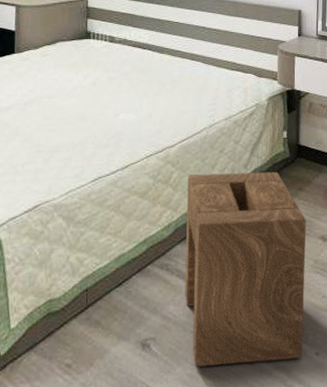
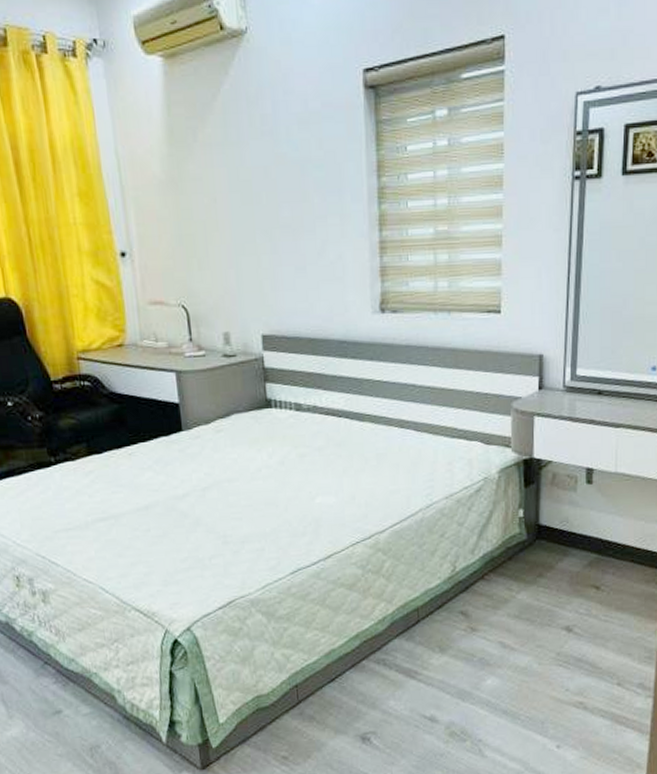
stool: present [185,171,306,367] -> none [402,556,547,759]

